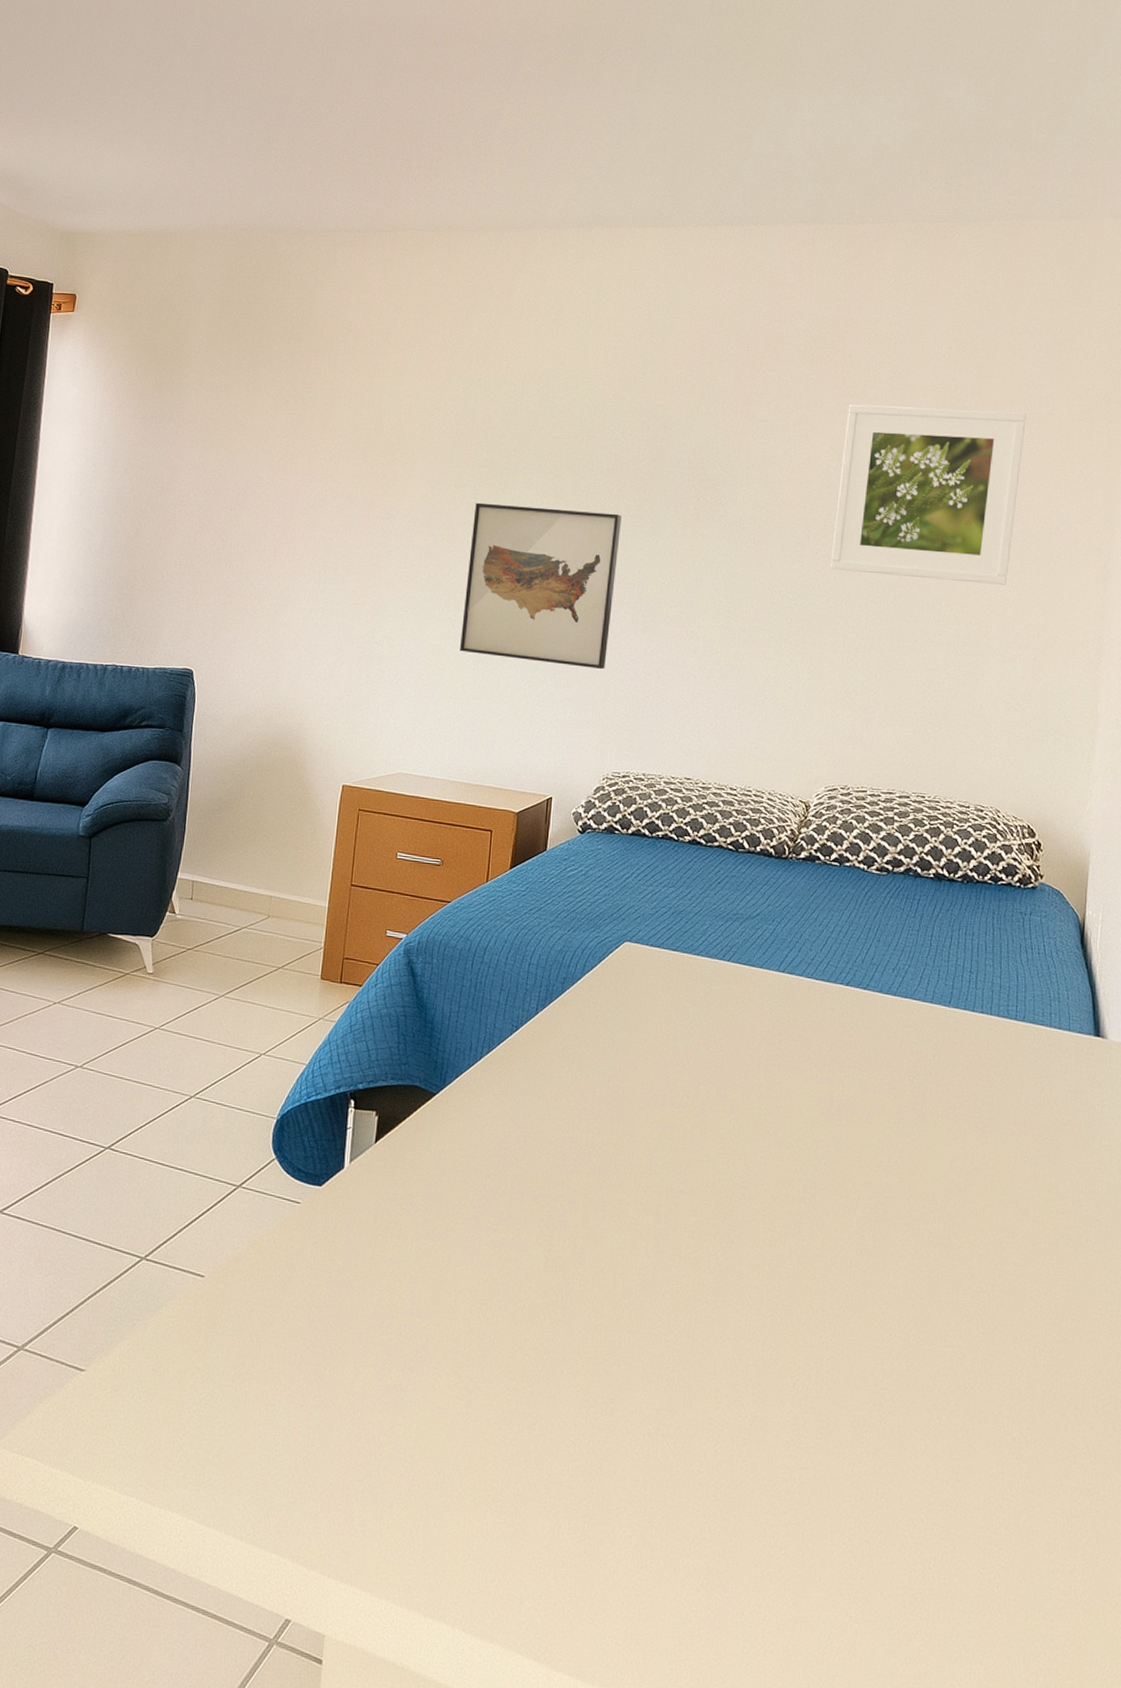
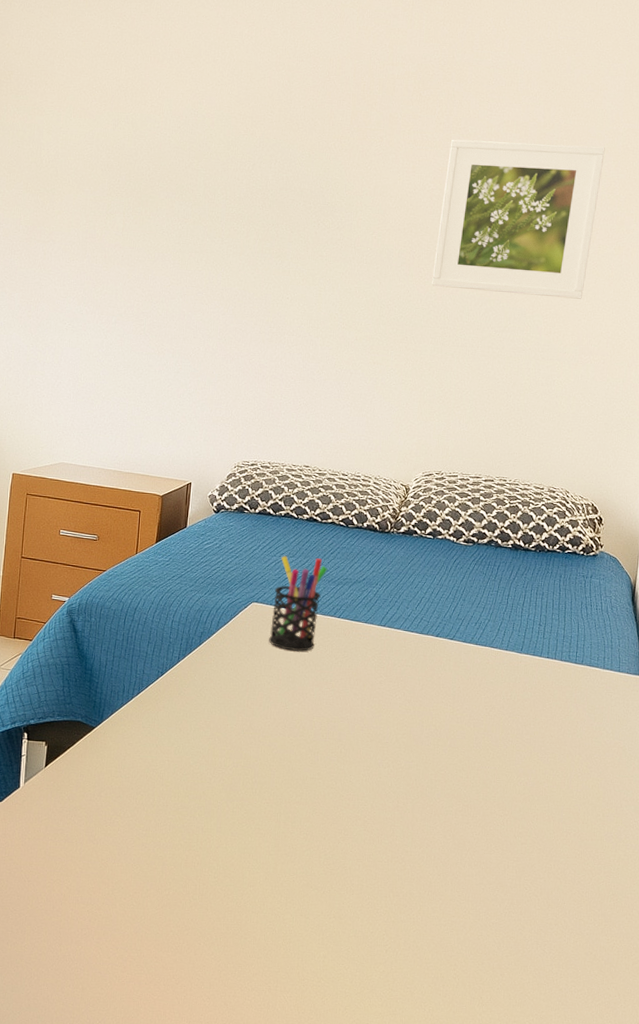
wall art: present [459,502,621,670] -> none [111,227,252,374]
pen holder: none [645,885,714,1003] -> present [269,555,328,652]

